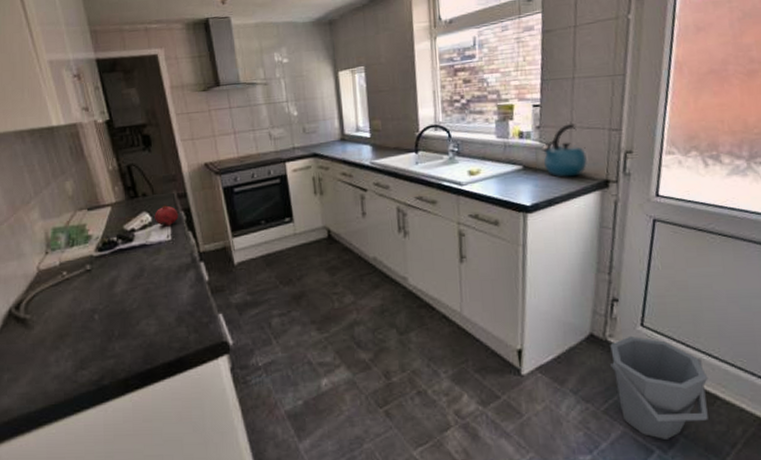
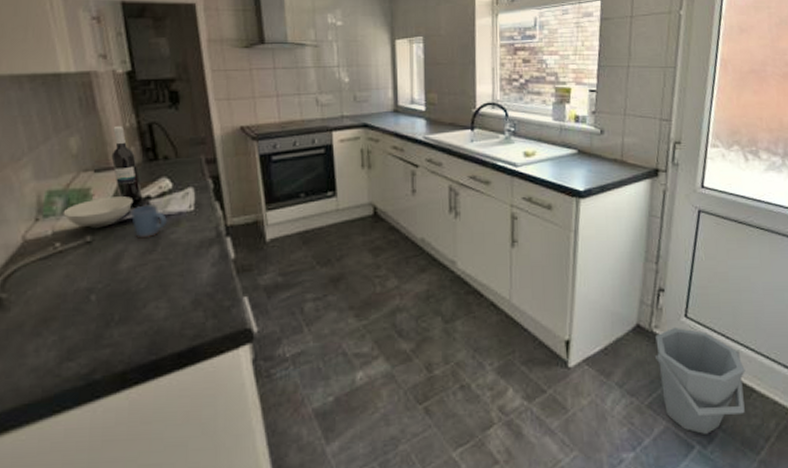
bowl: none [66,230,120,258] -> present [63,196,132,228]
wine bottle: none [99,169,128,236] -> present [111,125,143,204]
mug: none [119,235,151,265] -> present [130,203,168,237]
fruit: present [154,204,179,226] -> none [176,169,205,194]
kettle: present [542,123,589,177] -> none [596,110,640,164]

